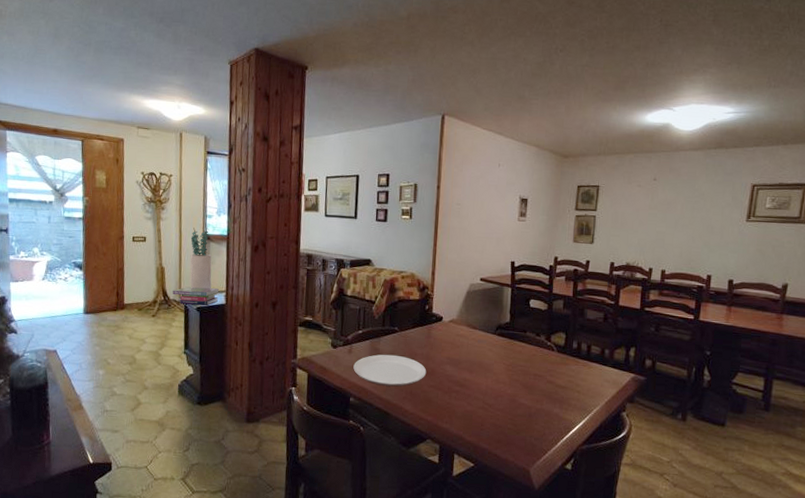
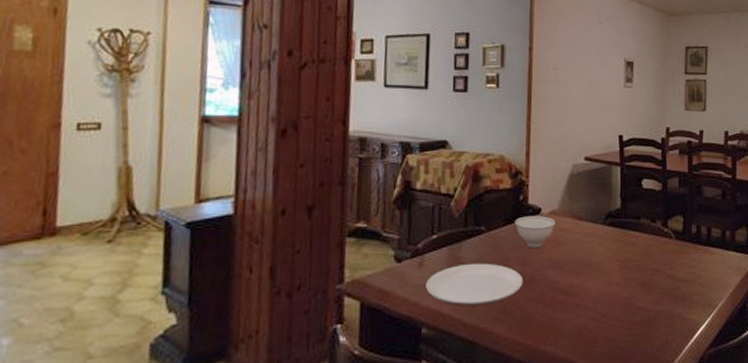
books: present [172,286,219,306] -> none [144,193,223,220]
vase: present [190,227,212,289] -> none [176,106,213,195]
bowl: none [421,322,454,347] -> present [514,216,556,247]

